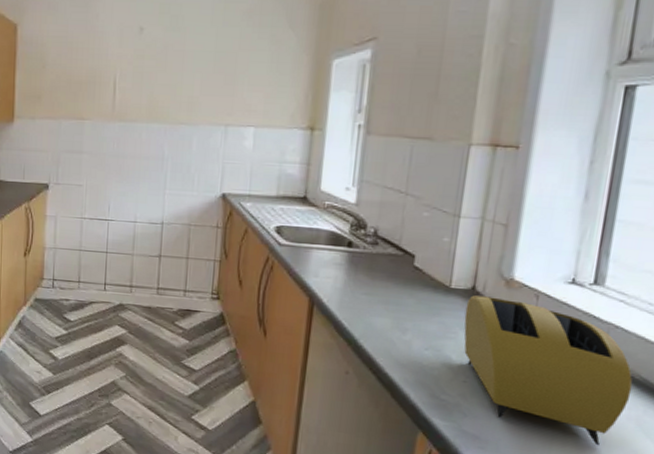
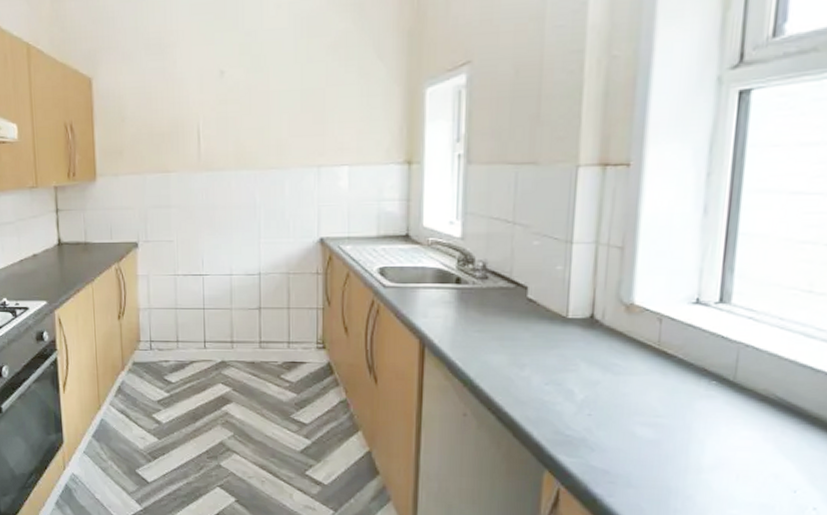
toaster: present [464,295,633,446] -> none [584,324,768,472]

